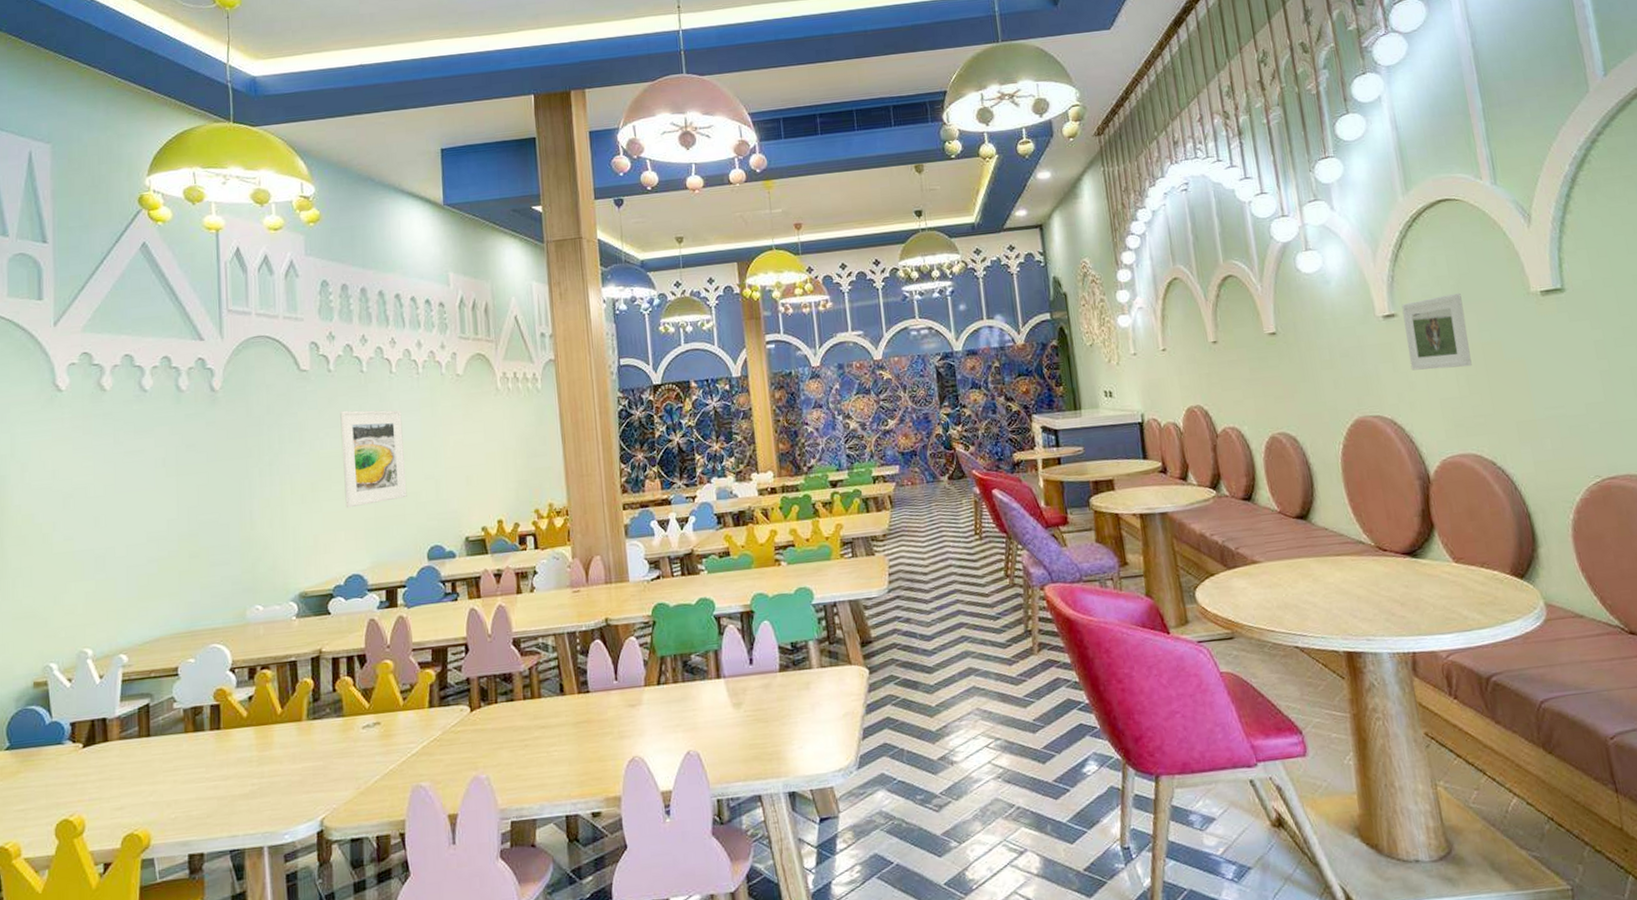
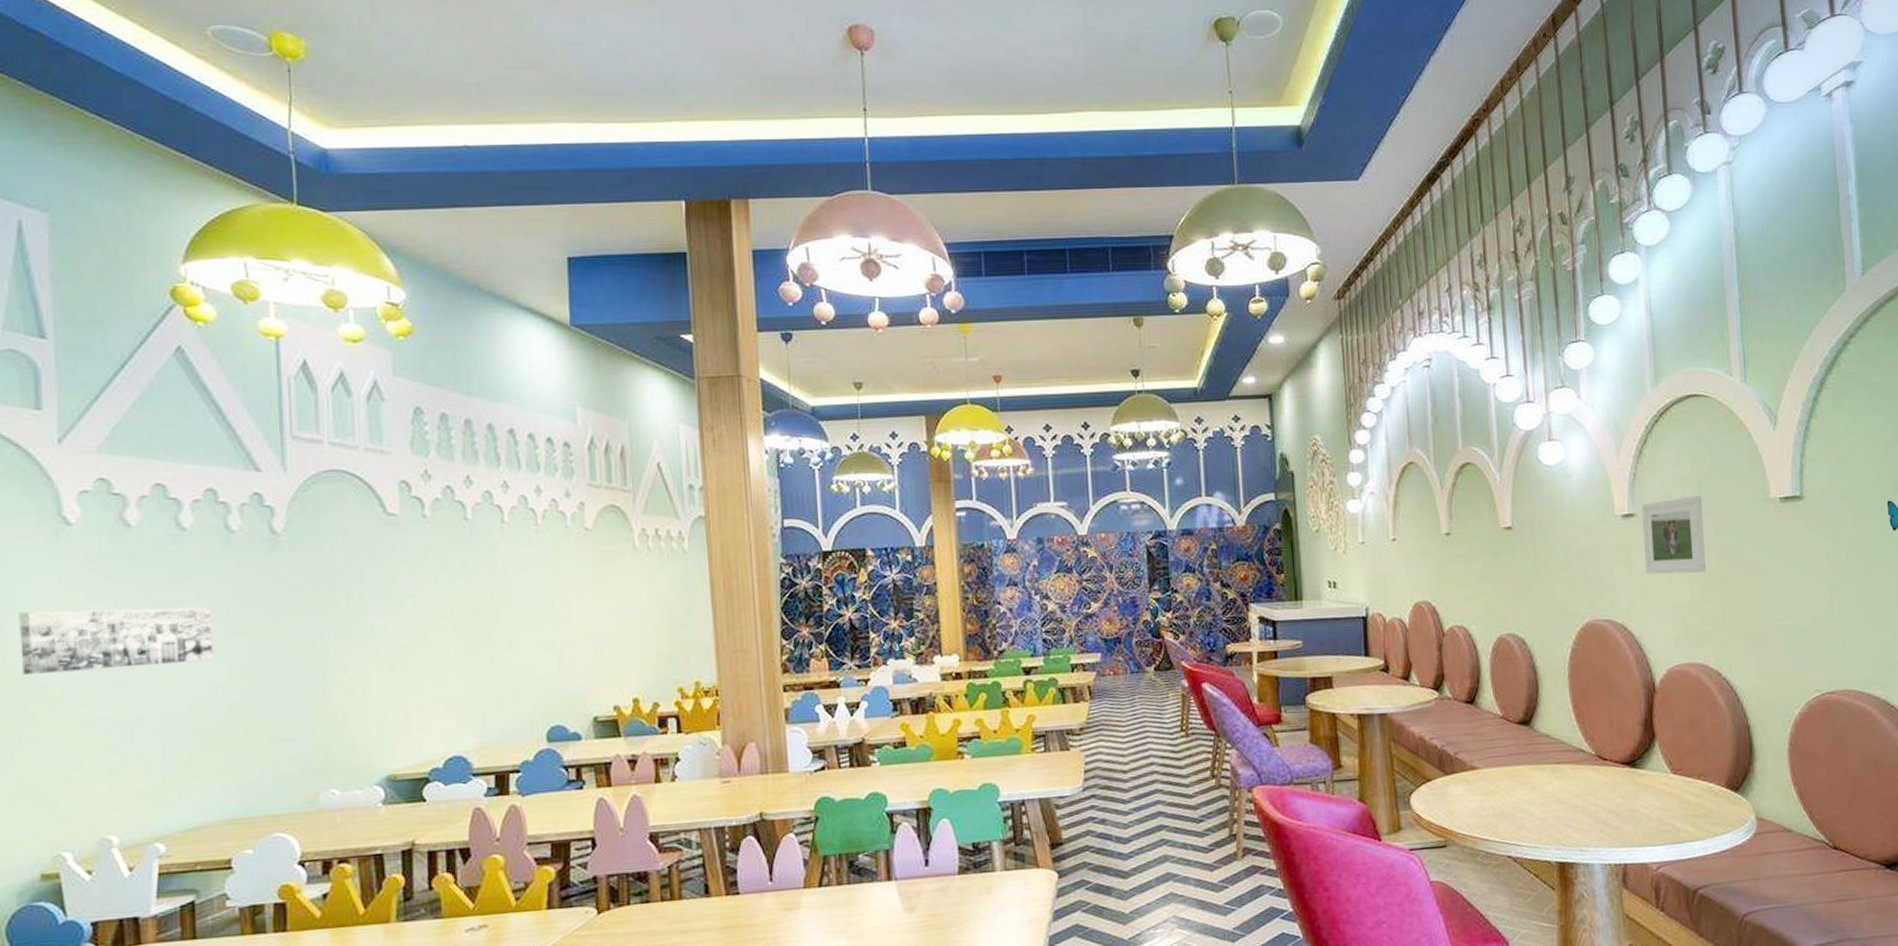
wall art: none [22,455,166,516] -> present [19,607,213,675]
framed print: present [340,410,407,508] -> none [438,564,522,679]

